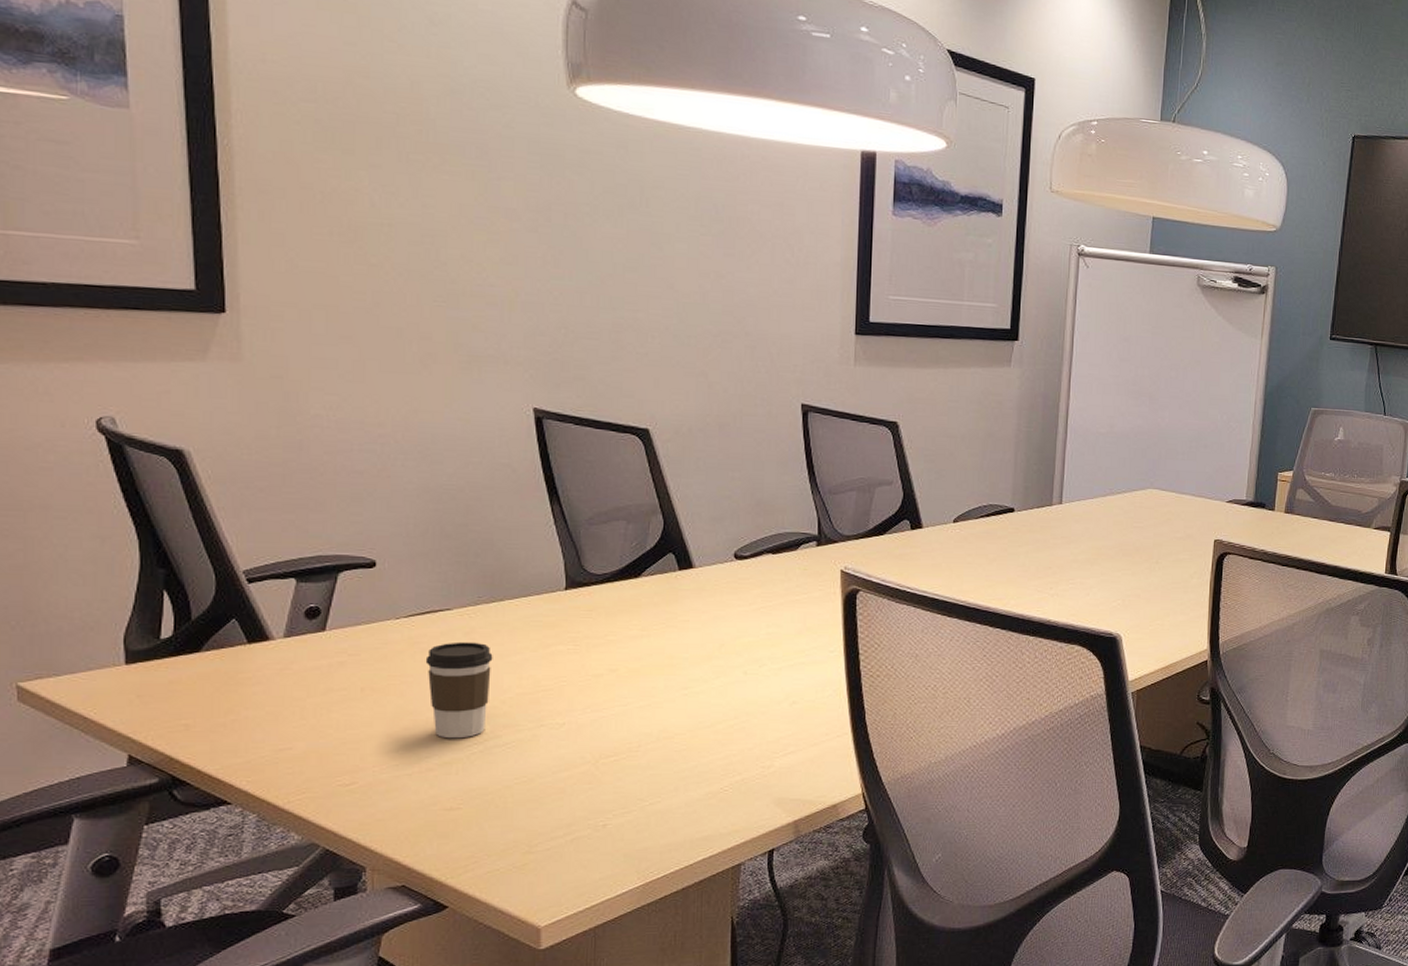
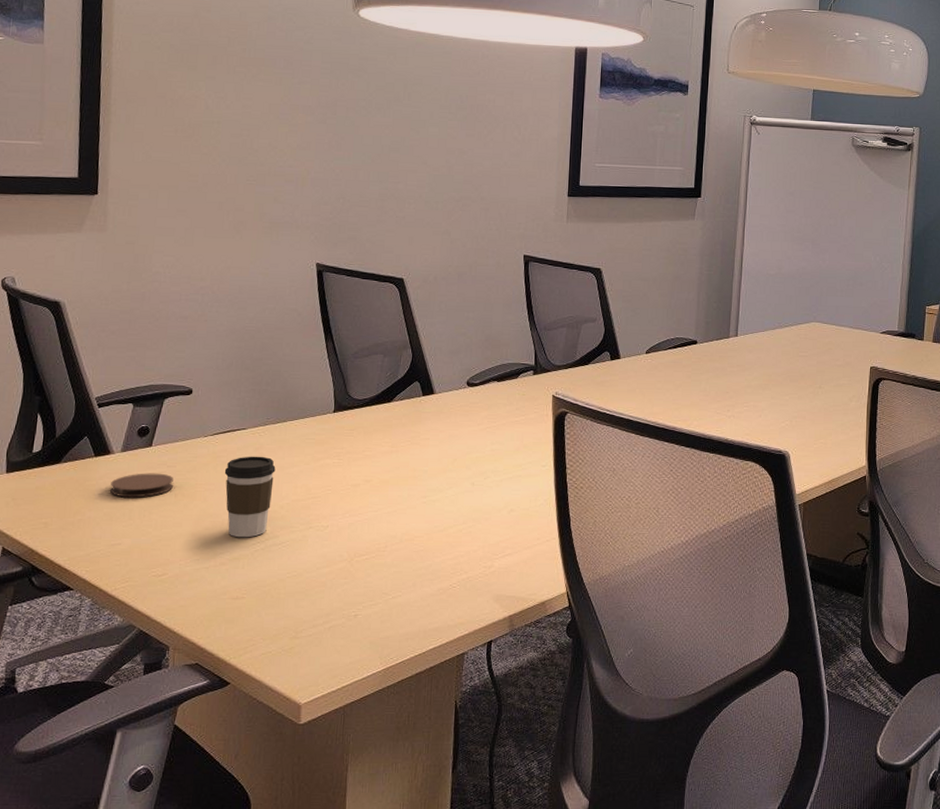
coaster: none [273,663,359,693] -> present [110,473,174,498]

